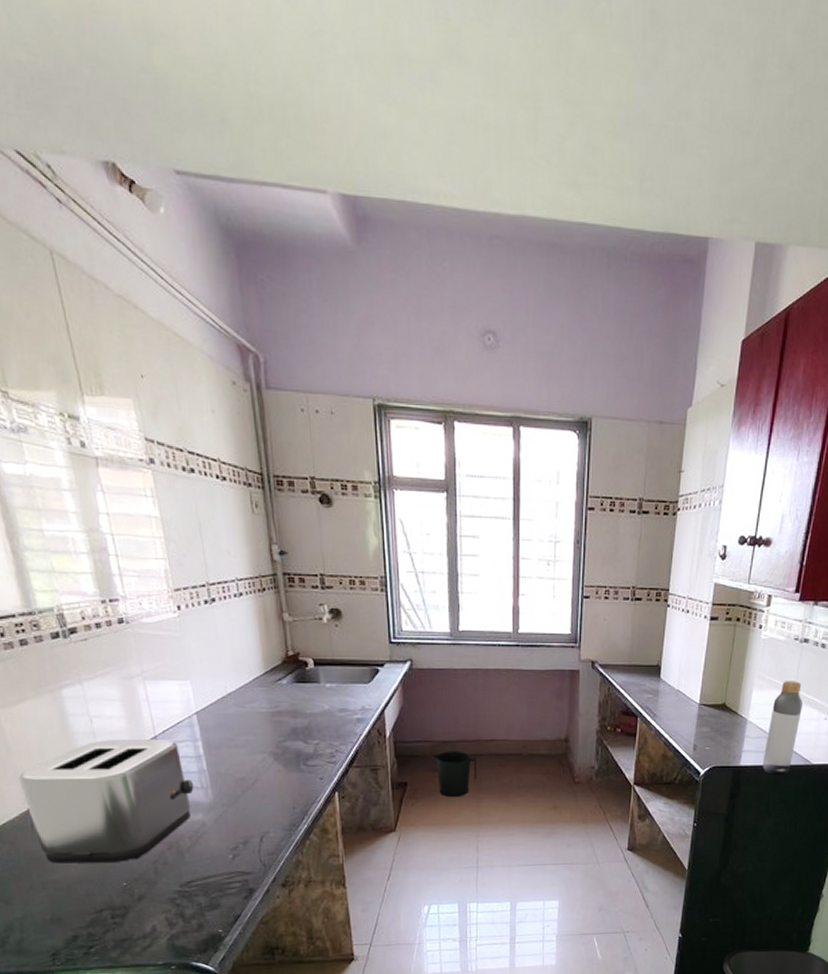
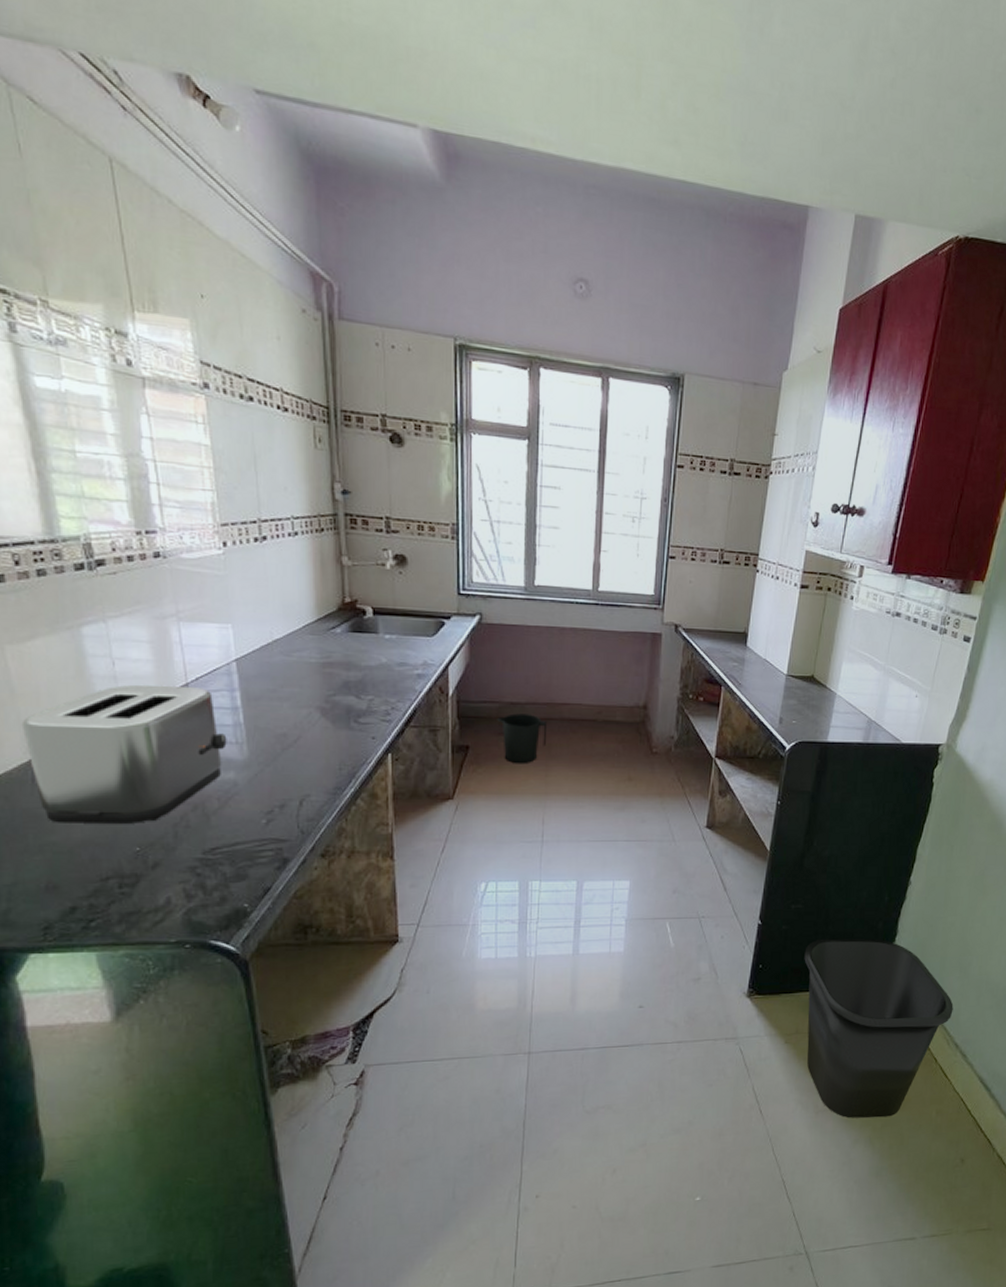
bottle: present [762,681,803,776] -> none [851,655,894,754]

